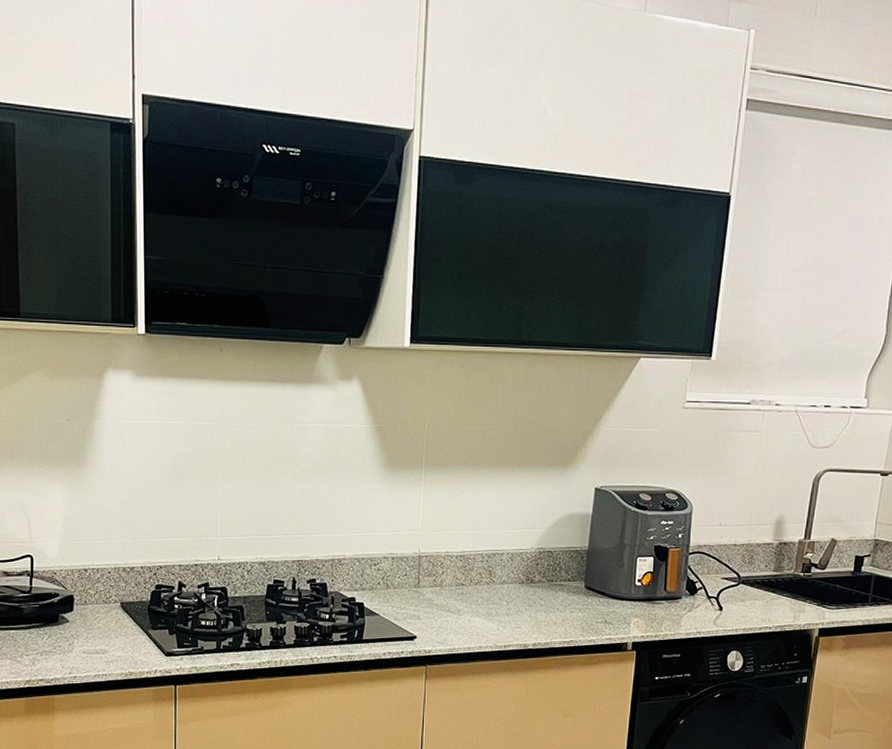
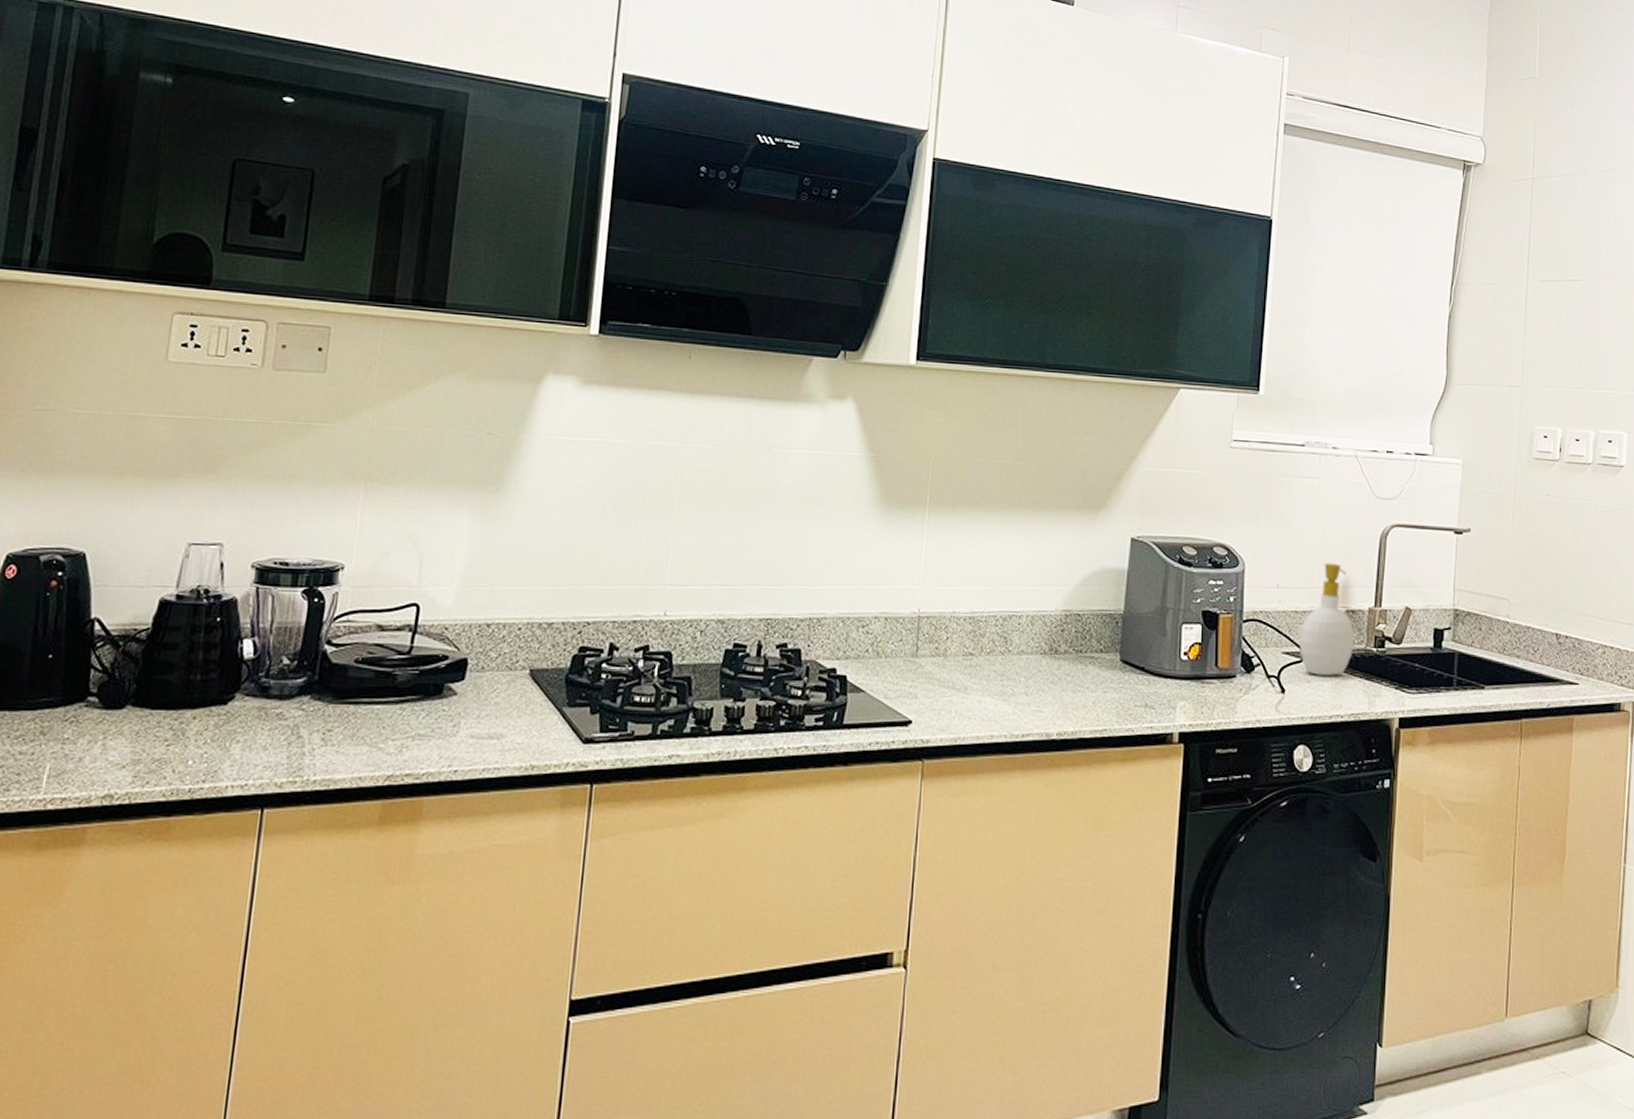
soap bottle: none [736,503,786,596] -> present [1299,562,1355,676]

